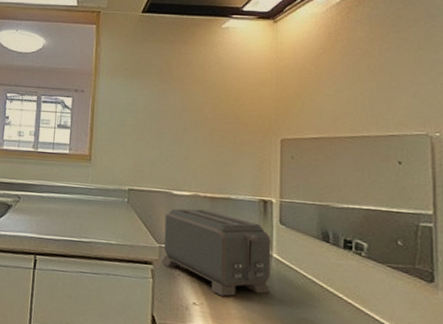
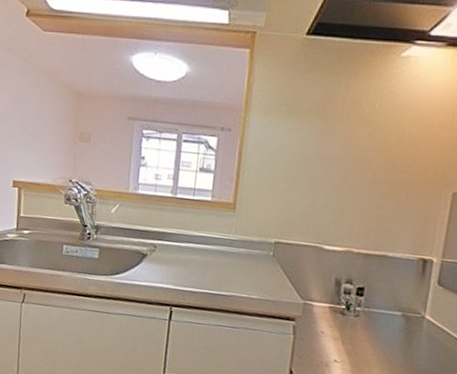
toaster: present [161,208,272,297] -> none [304,264,426,356]

